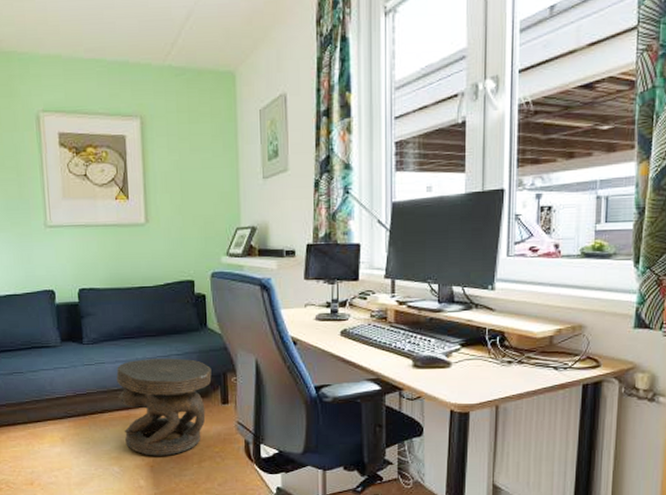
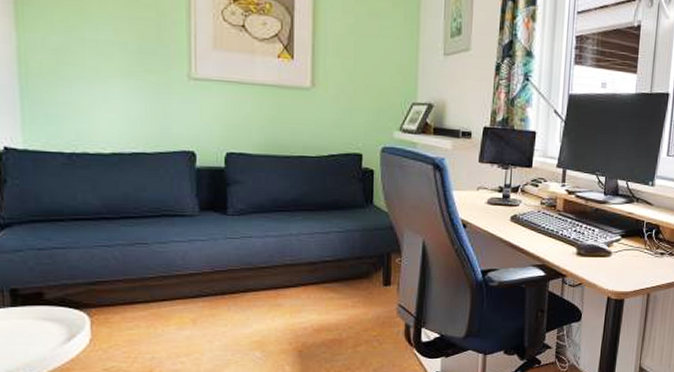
carved stool: present [116,358,212,456] -> none [265,234,375,340]

